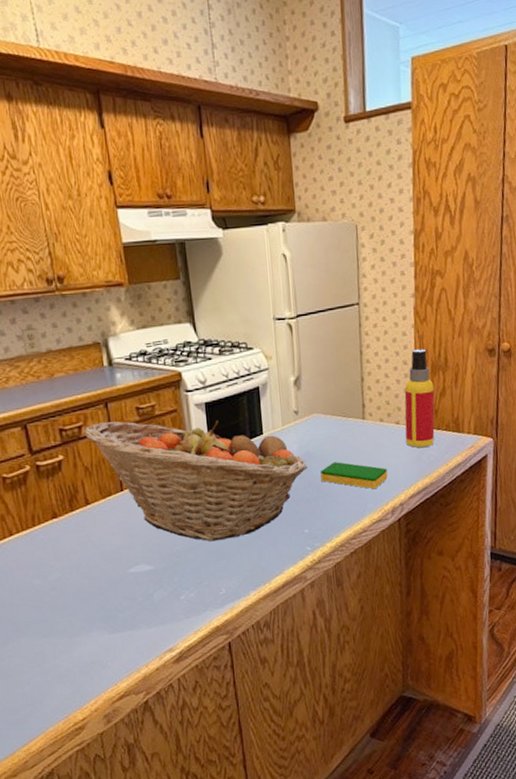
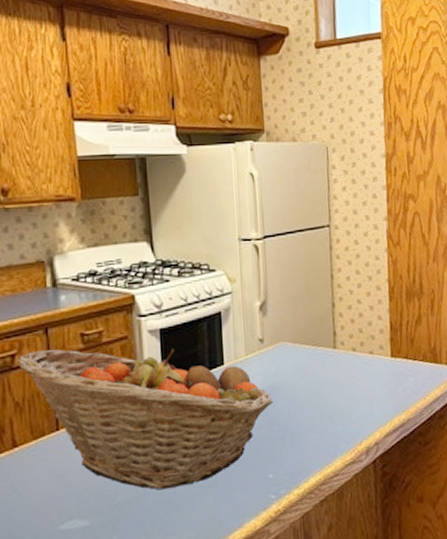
dish sponge: present [320,462,388,490] -> none [287,395,361,427]
spray bottle: present [404,349,435,448] -> none [378,274,411,380]

